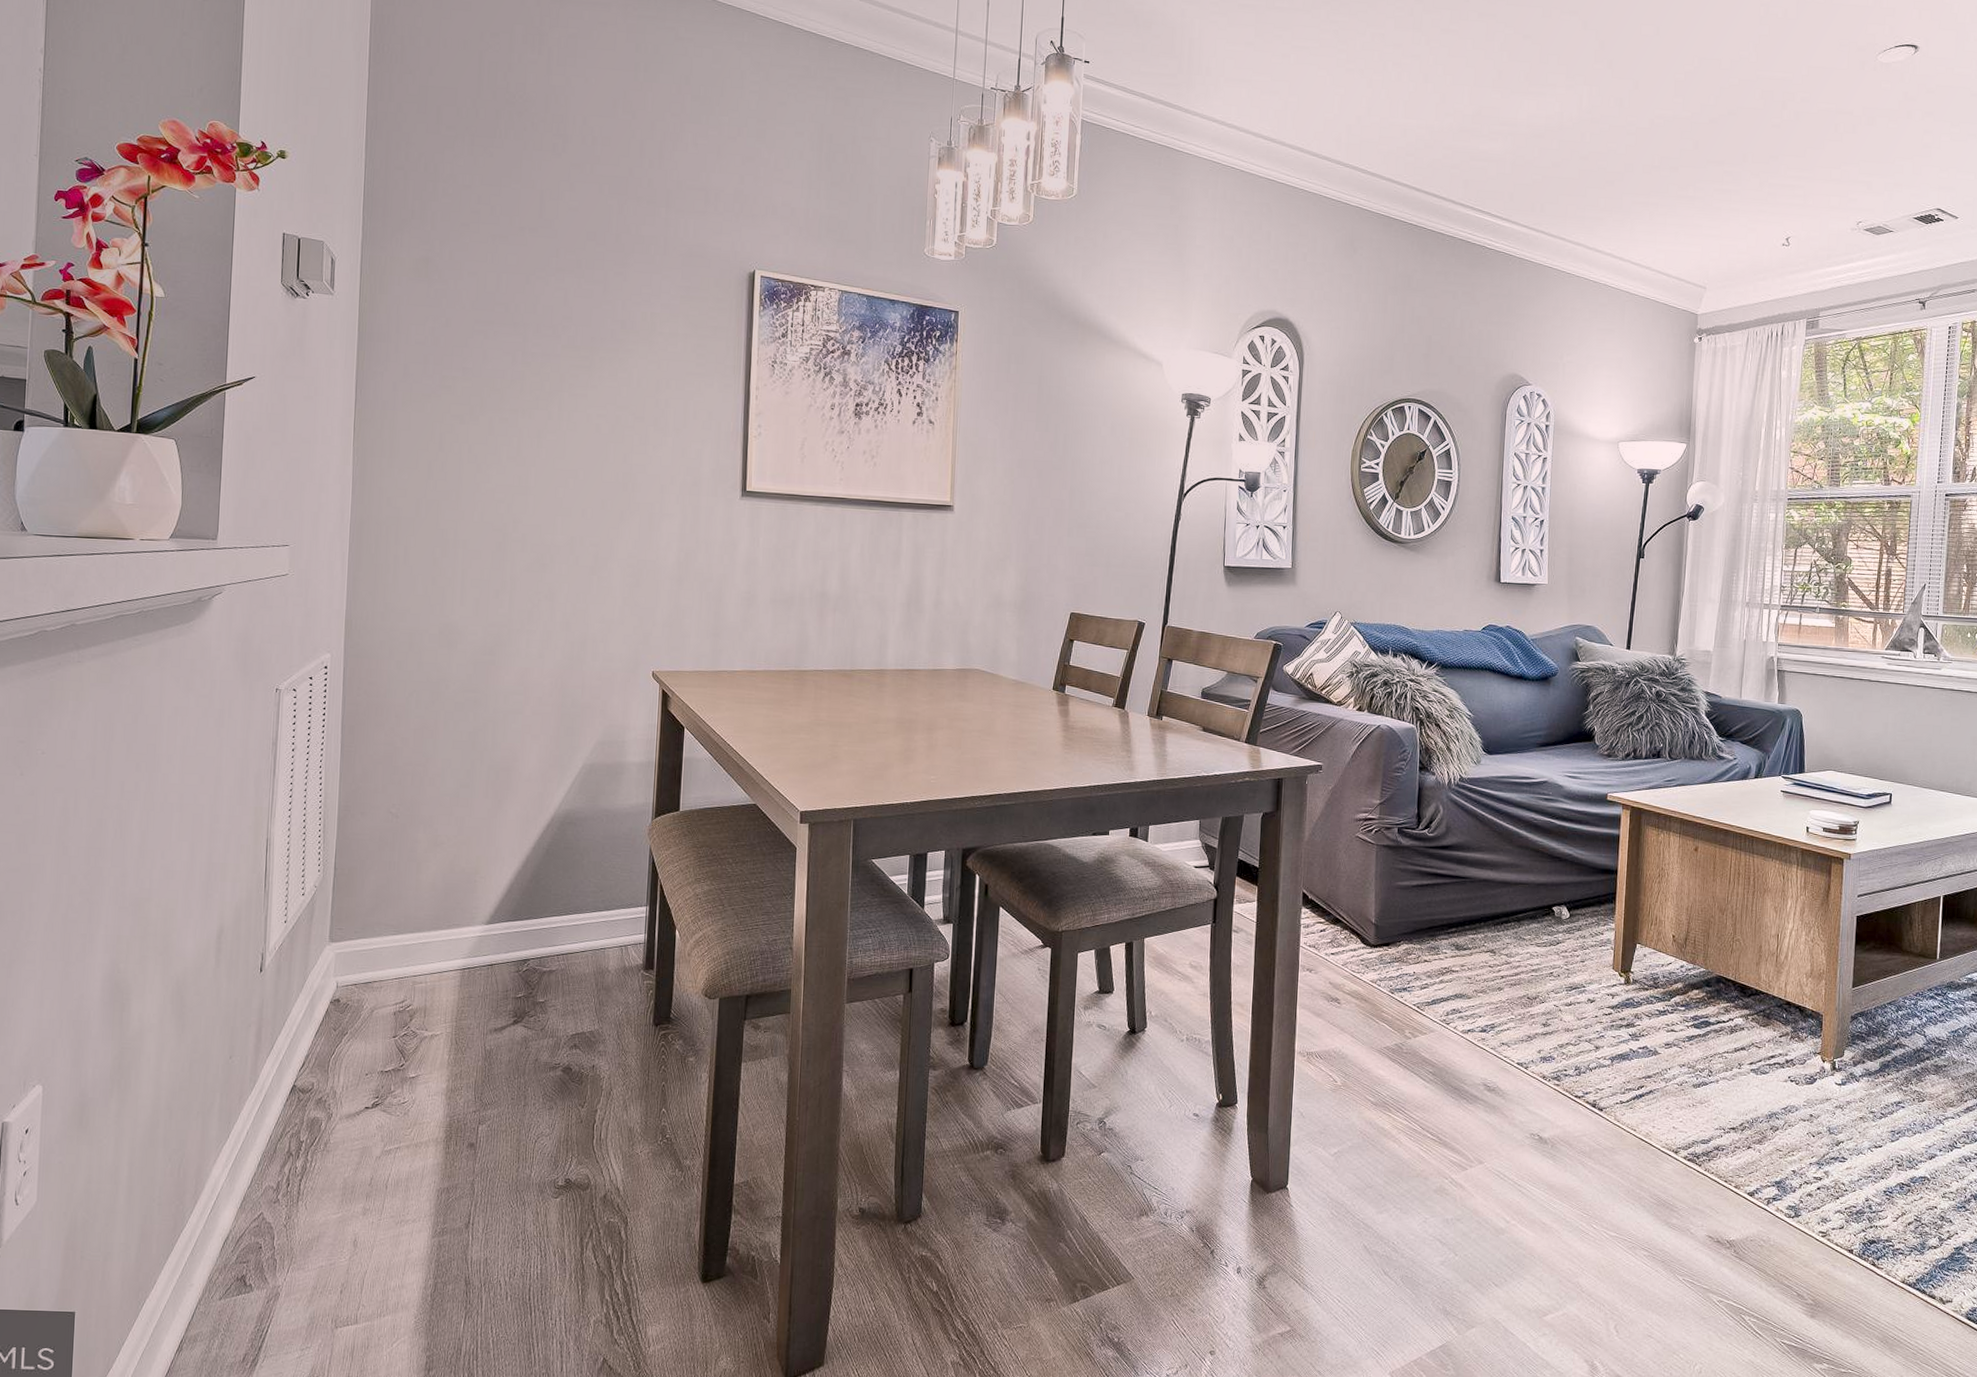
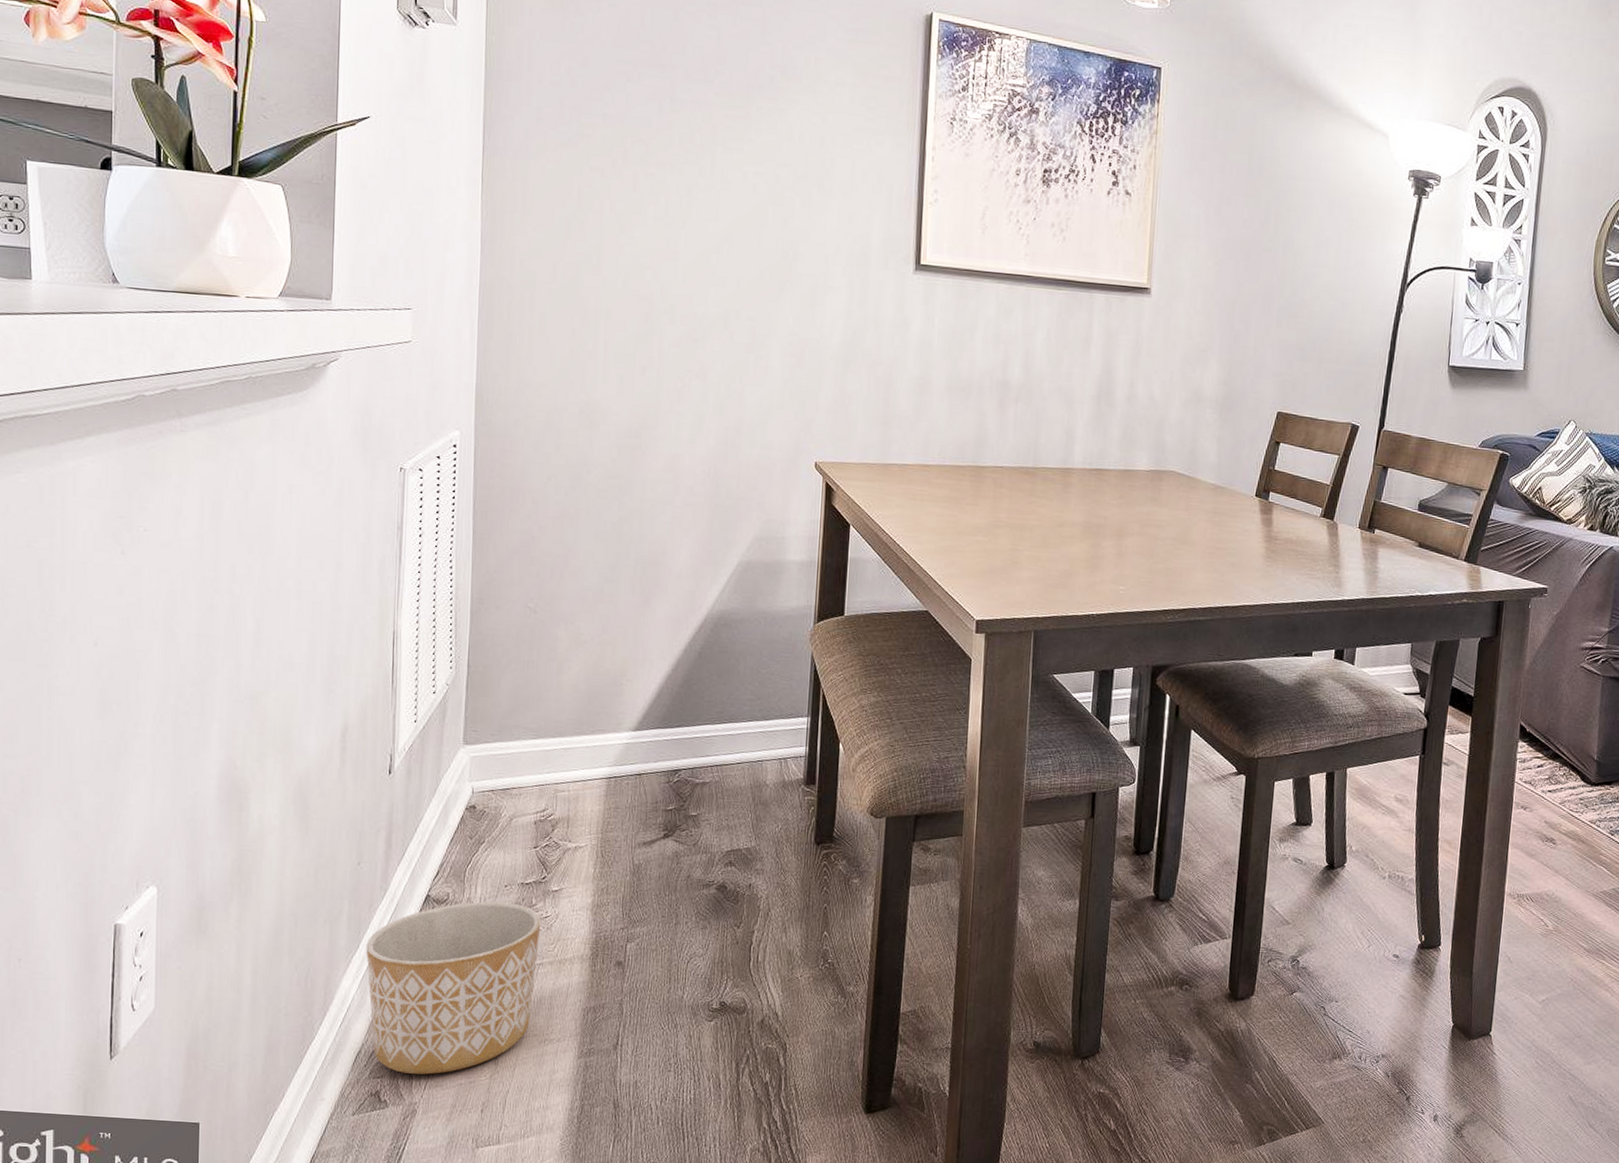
planter: none [235,1090,399,1258] -> present [366,901,541,1075]

